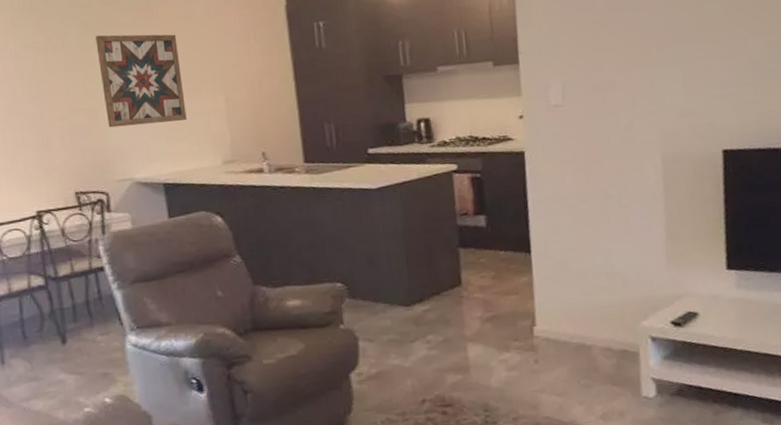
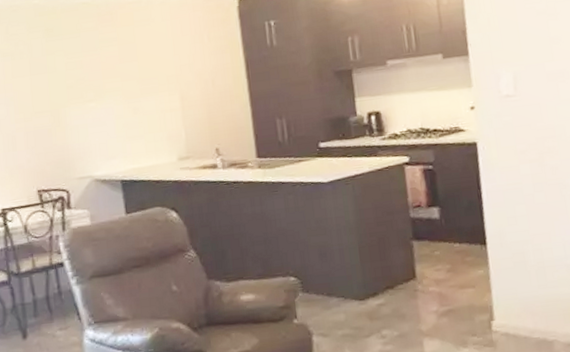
wall art: present [95,34,187,128] -> none [59,37,144,128]

